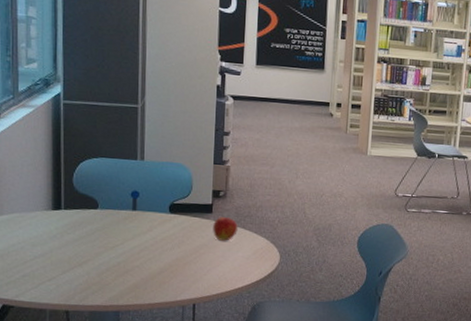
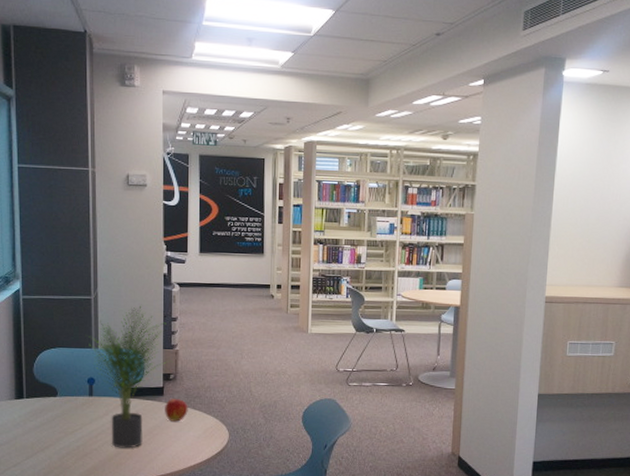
potted plant: none [134,116,221,267] -> present [89,304,170,449]

